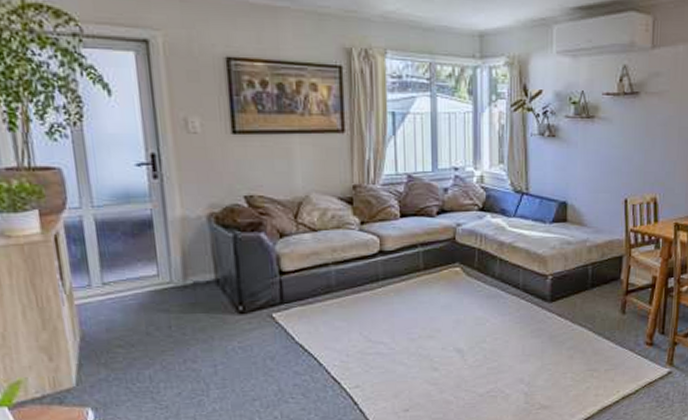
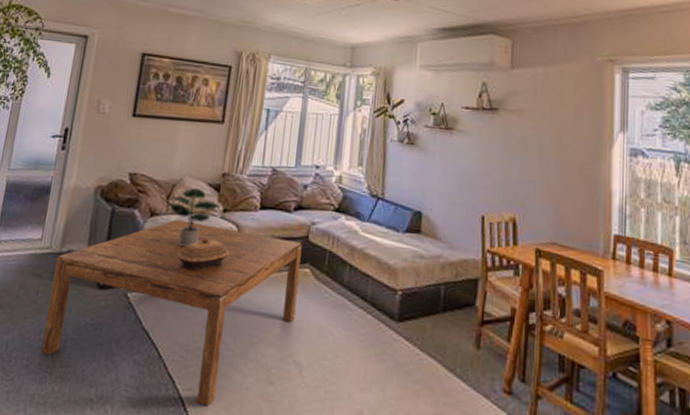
coffee table: none [181,238,451,398] -> present [40,219,302,407]
potted plant: none [299,204,357,263] -> present [171,188,221,247]
decorative box: none [318,251,374,284] -> present [177,237,229,271]

